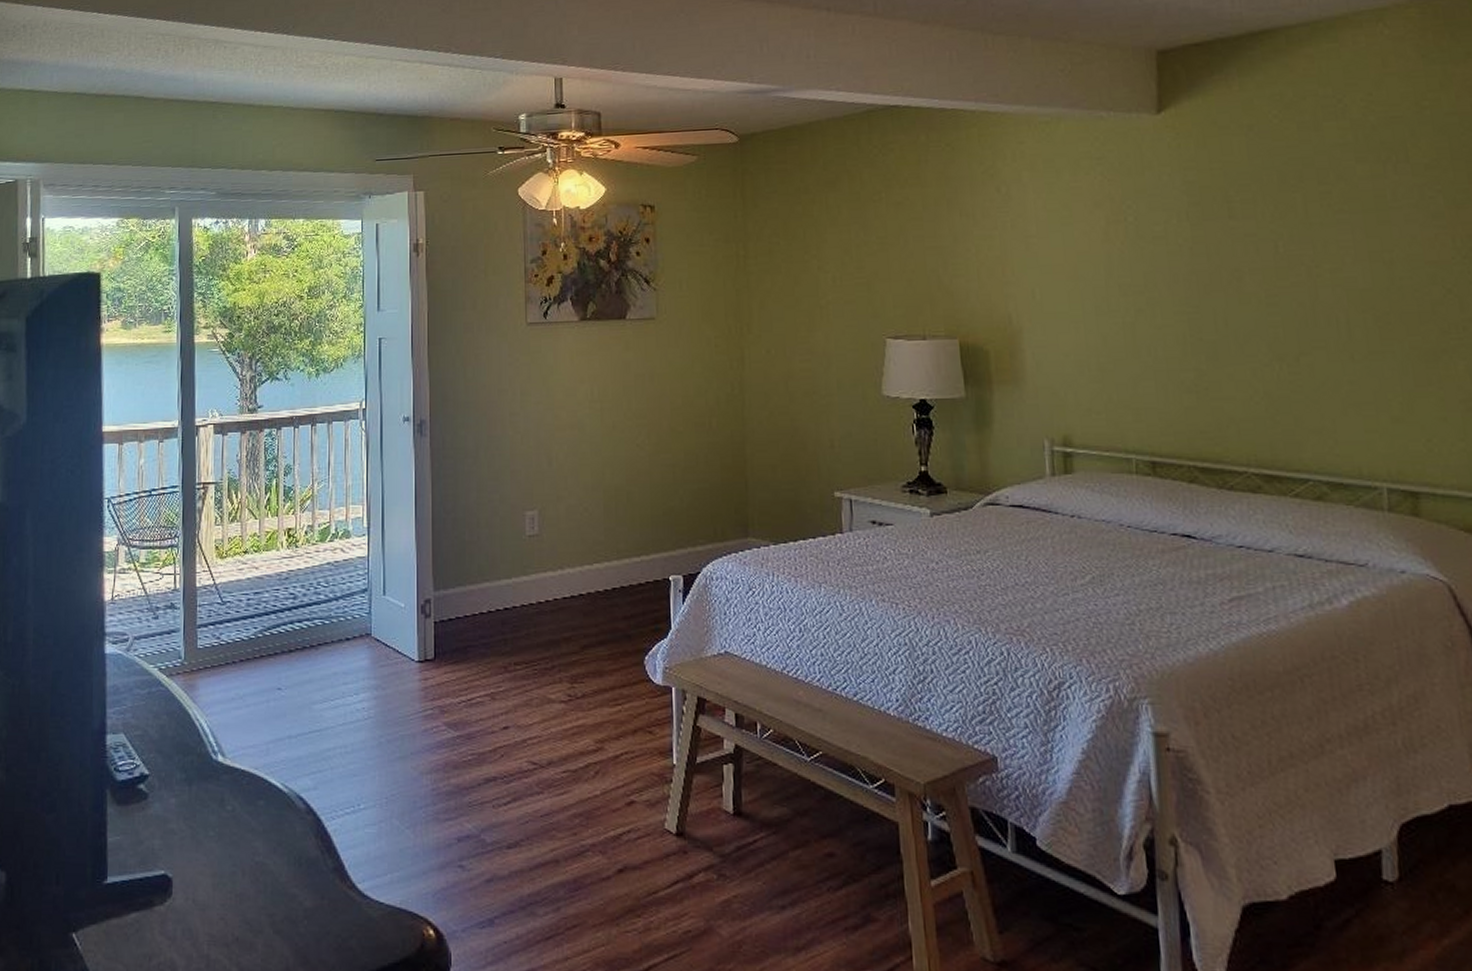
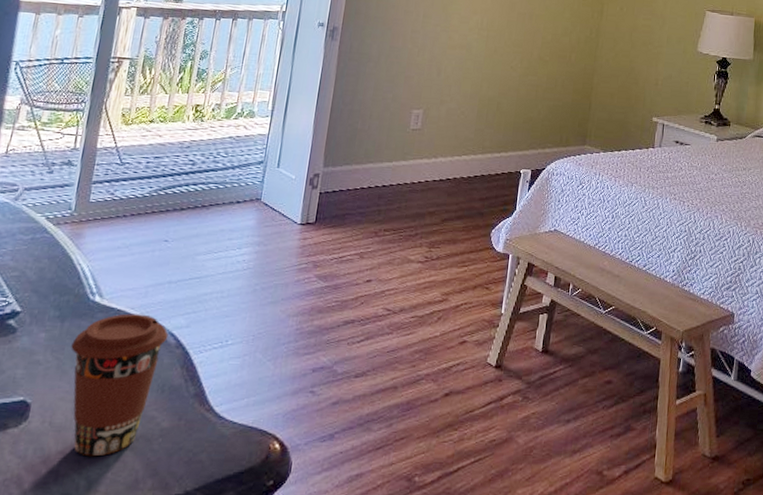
coffee cup: none [202,774,297,940] -> present [71,313,168,457]

